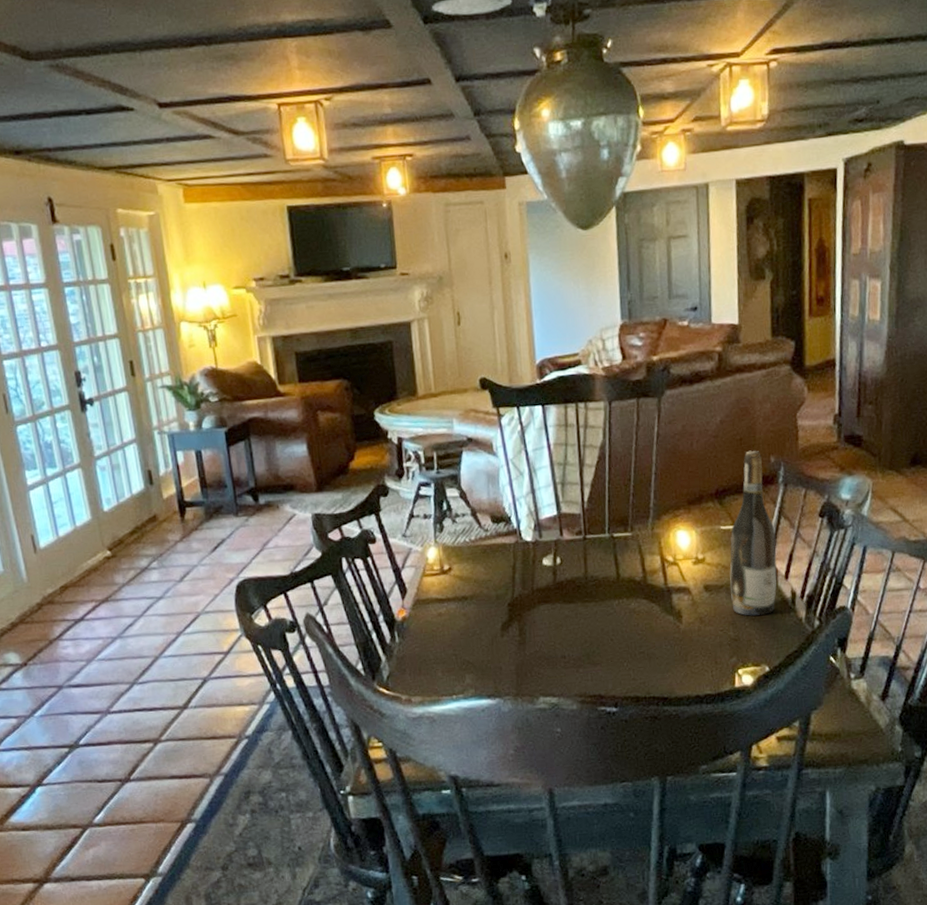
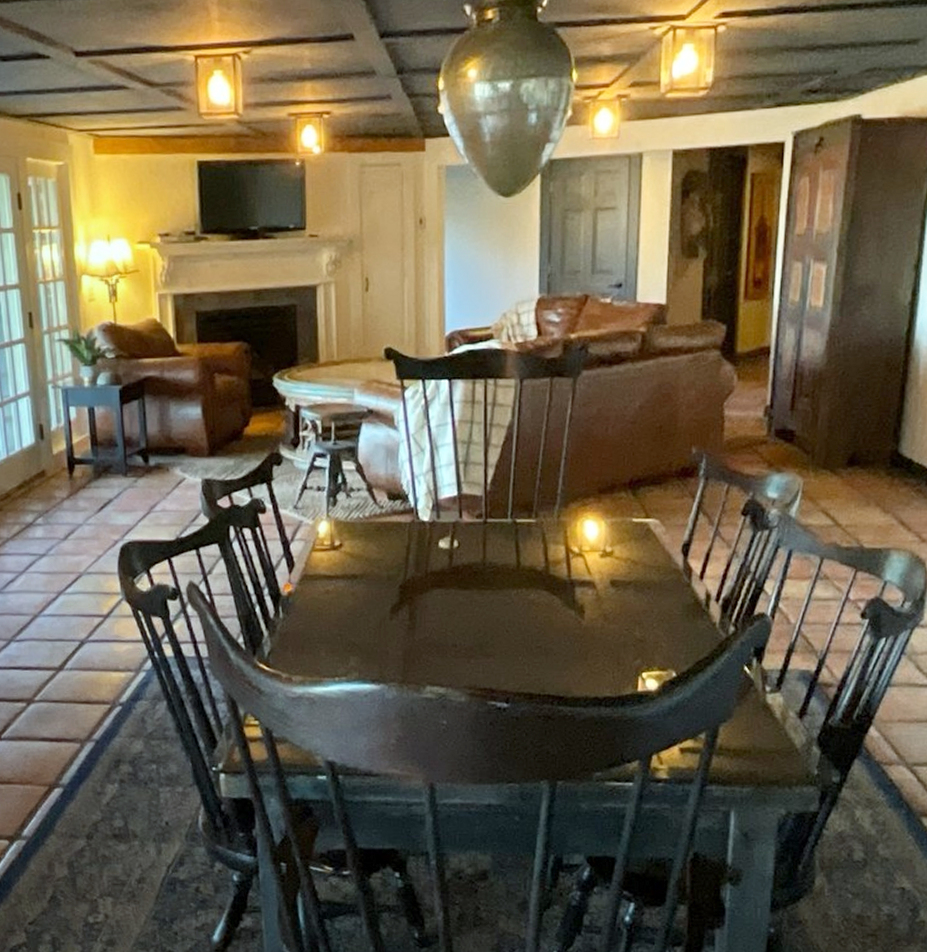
wine bottle: present [730,450,777,616] -> none [639,439,692,616]

